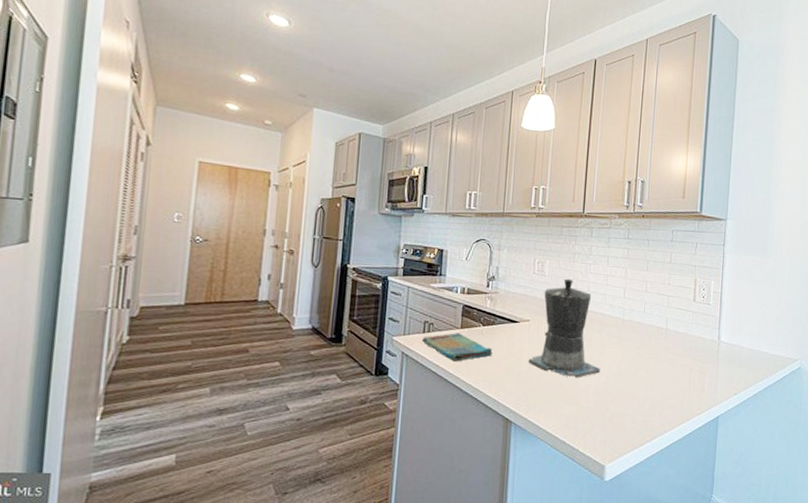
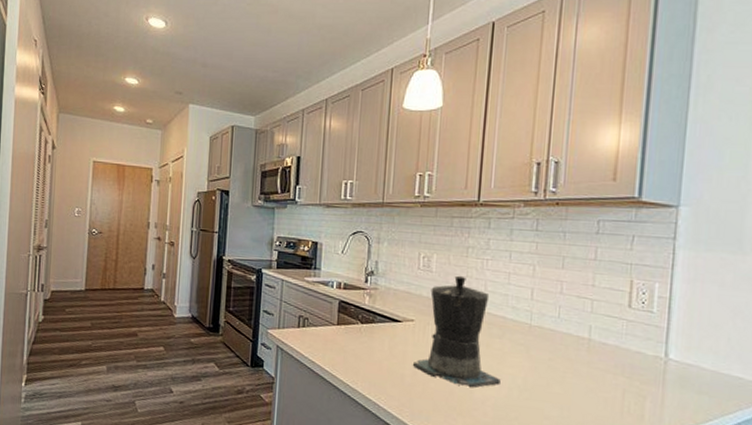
dish towel: present [421,333,493,362] -> none [296,329,372,360]

